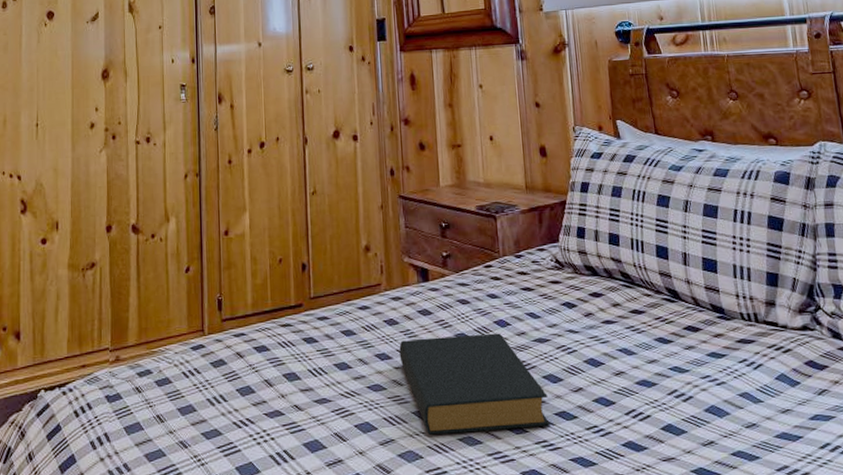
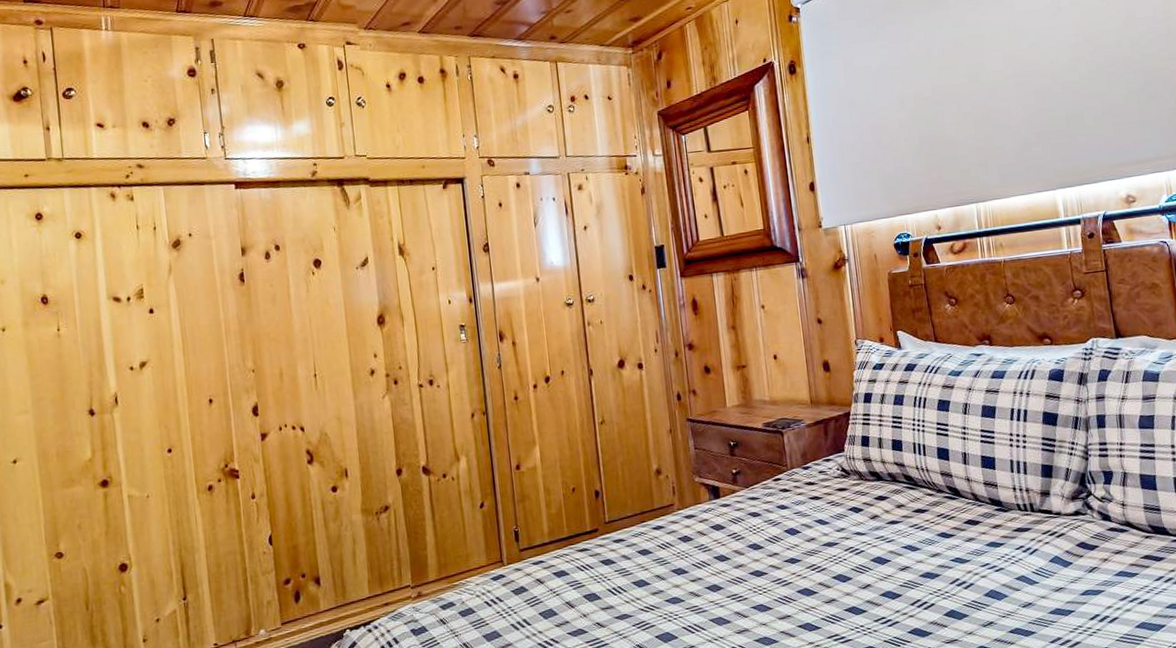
hardback book: present [399,333,550,435] -> none [694,540,841,639]

